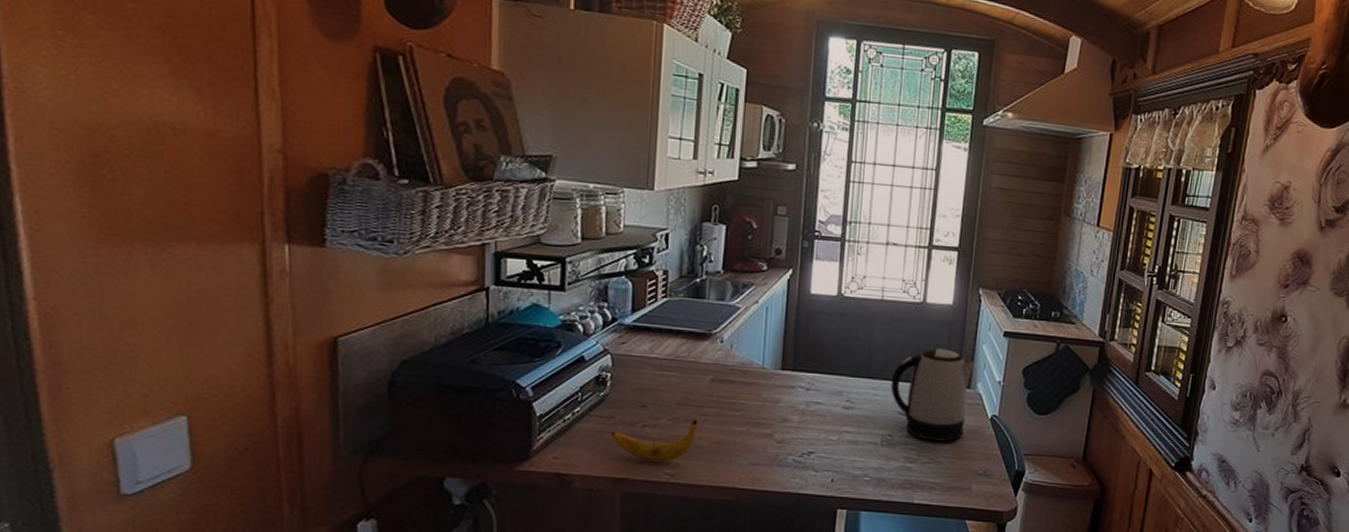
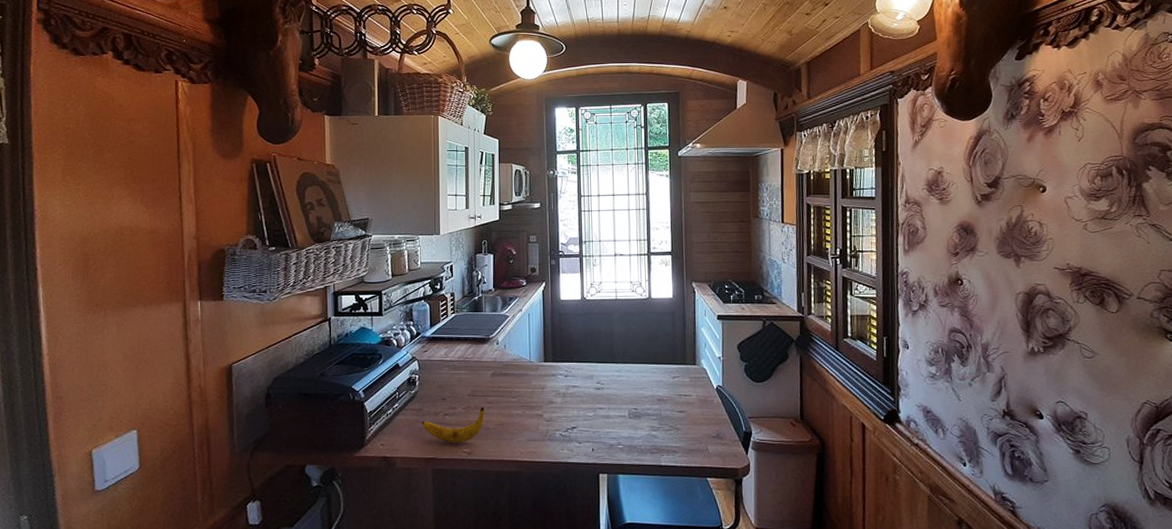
kettle: present [890,348,975,442] -> none [630,334,697,411]

